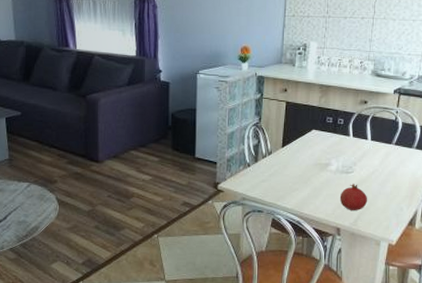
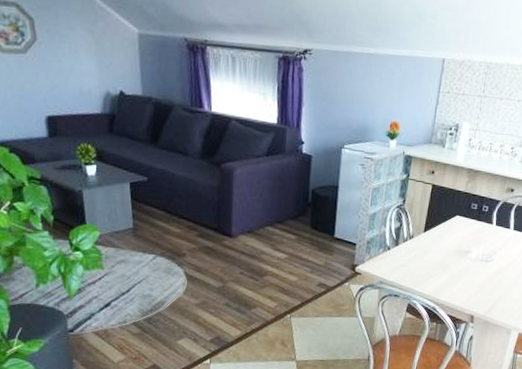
fruit: present [339,184,368,210] -> none [476,273,504,299]

